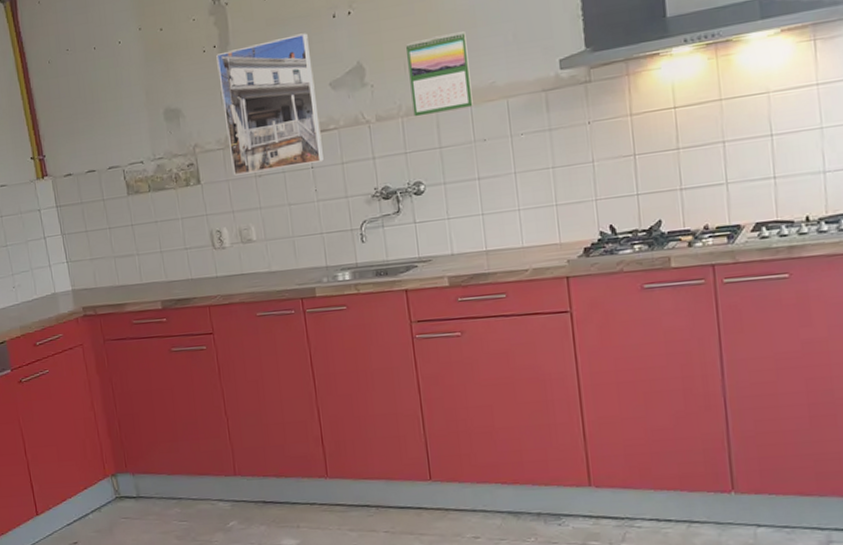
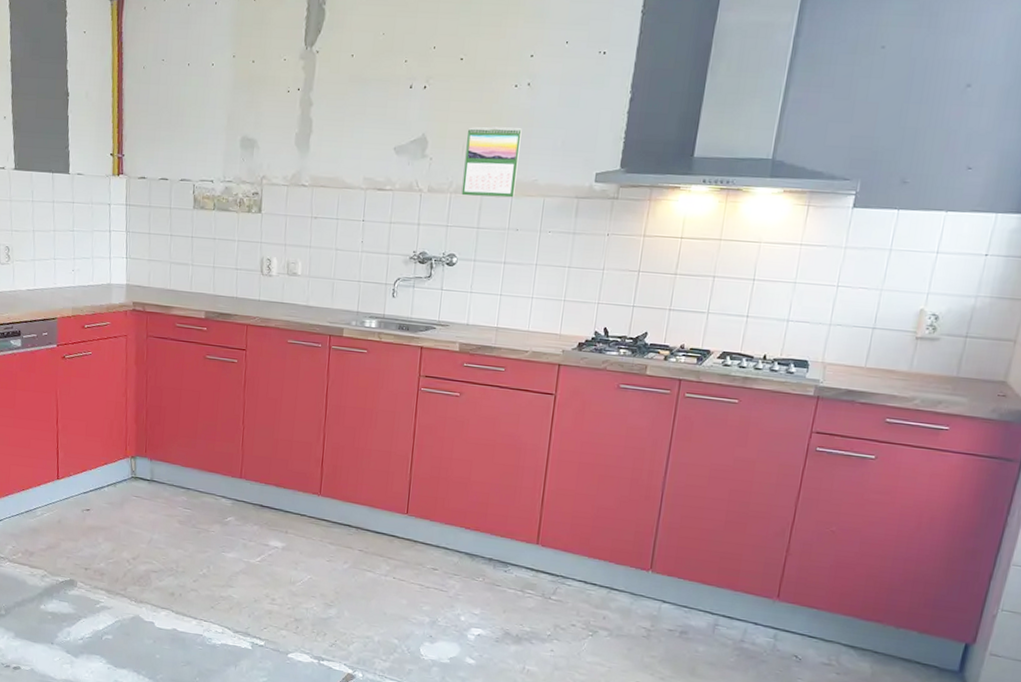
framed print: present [216,33,324,176] -> none [292,95,384,217]

